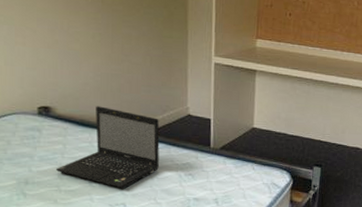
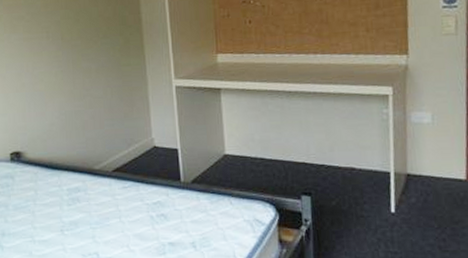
laptop: present [55,106,160,189] -> none [28,146,130,236]

